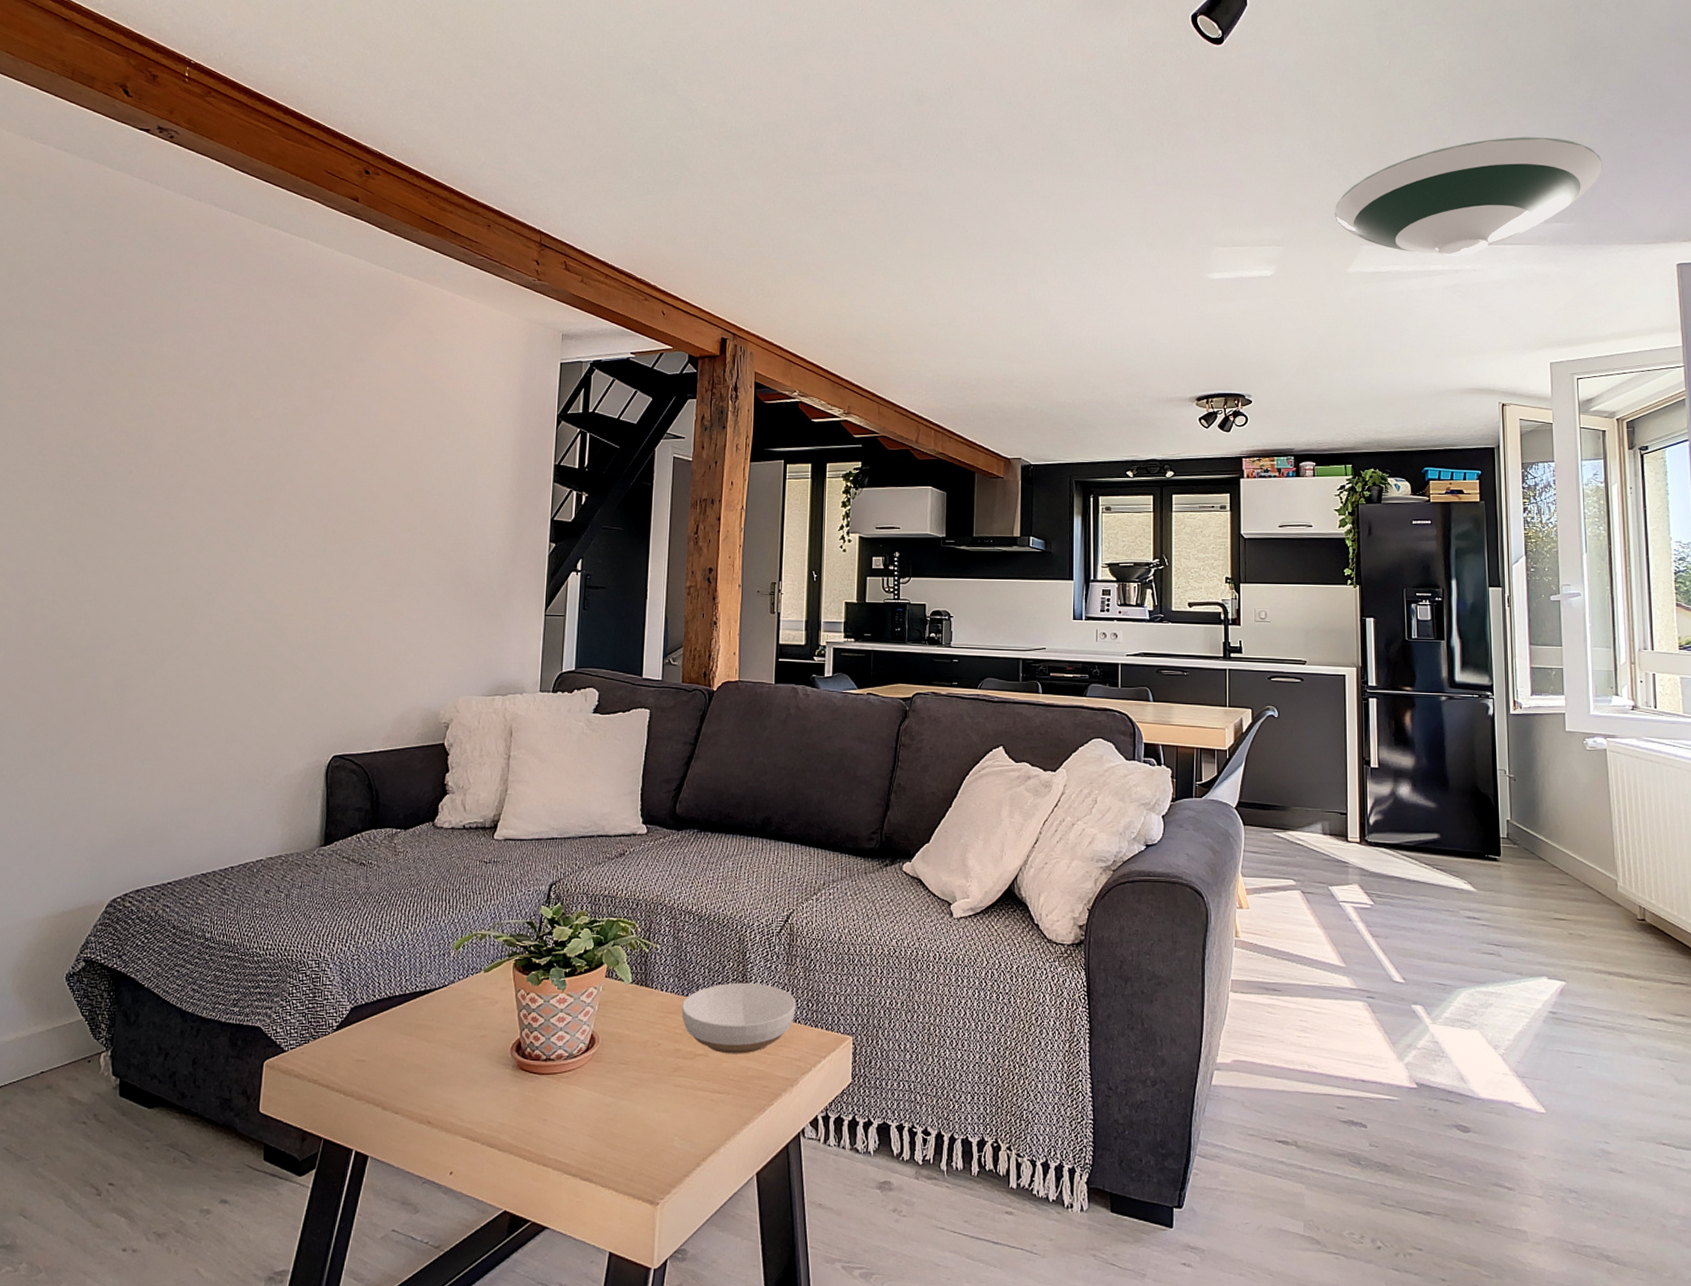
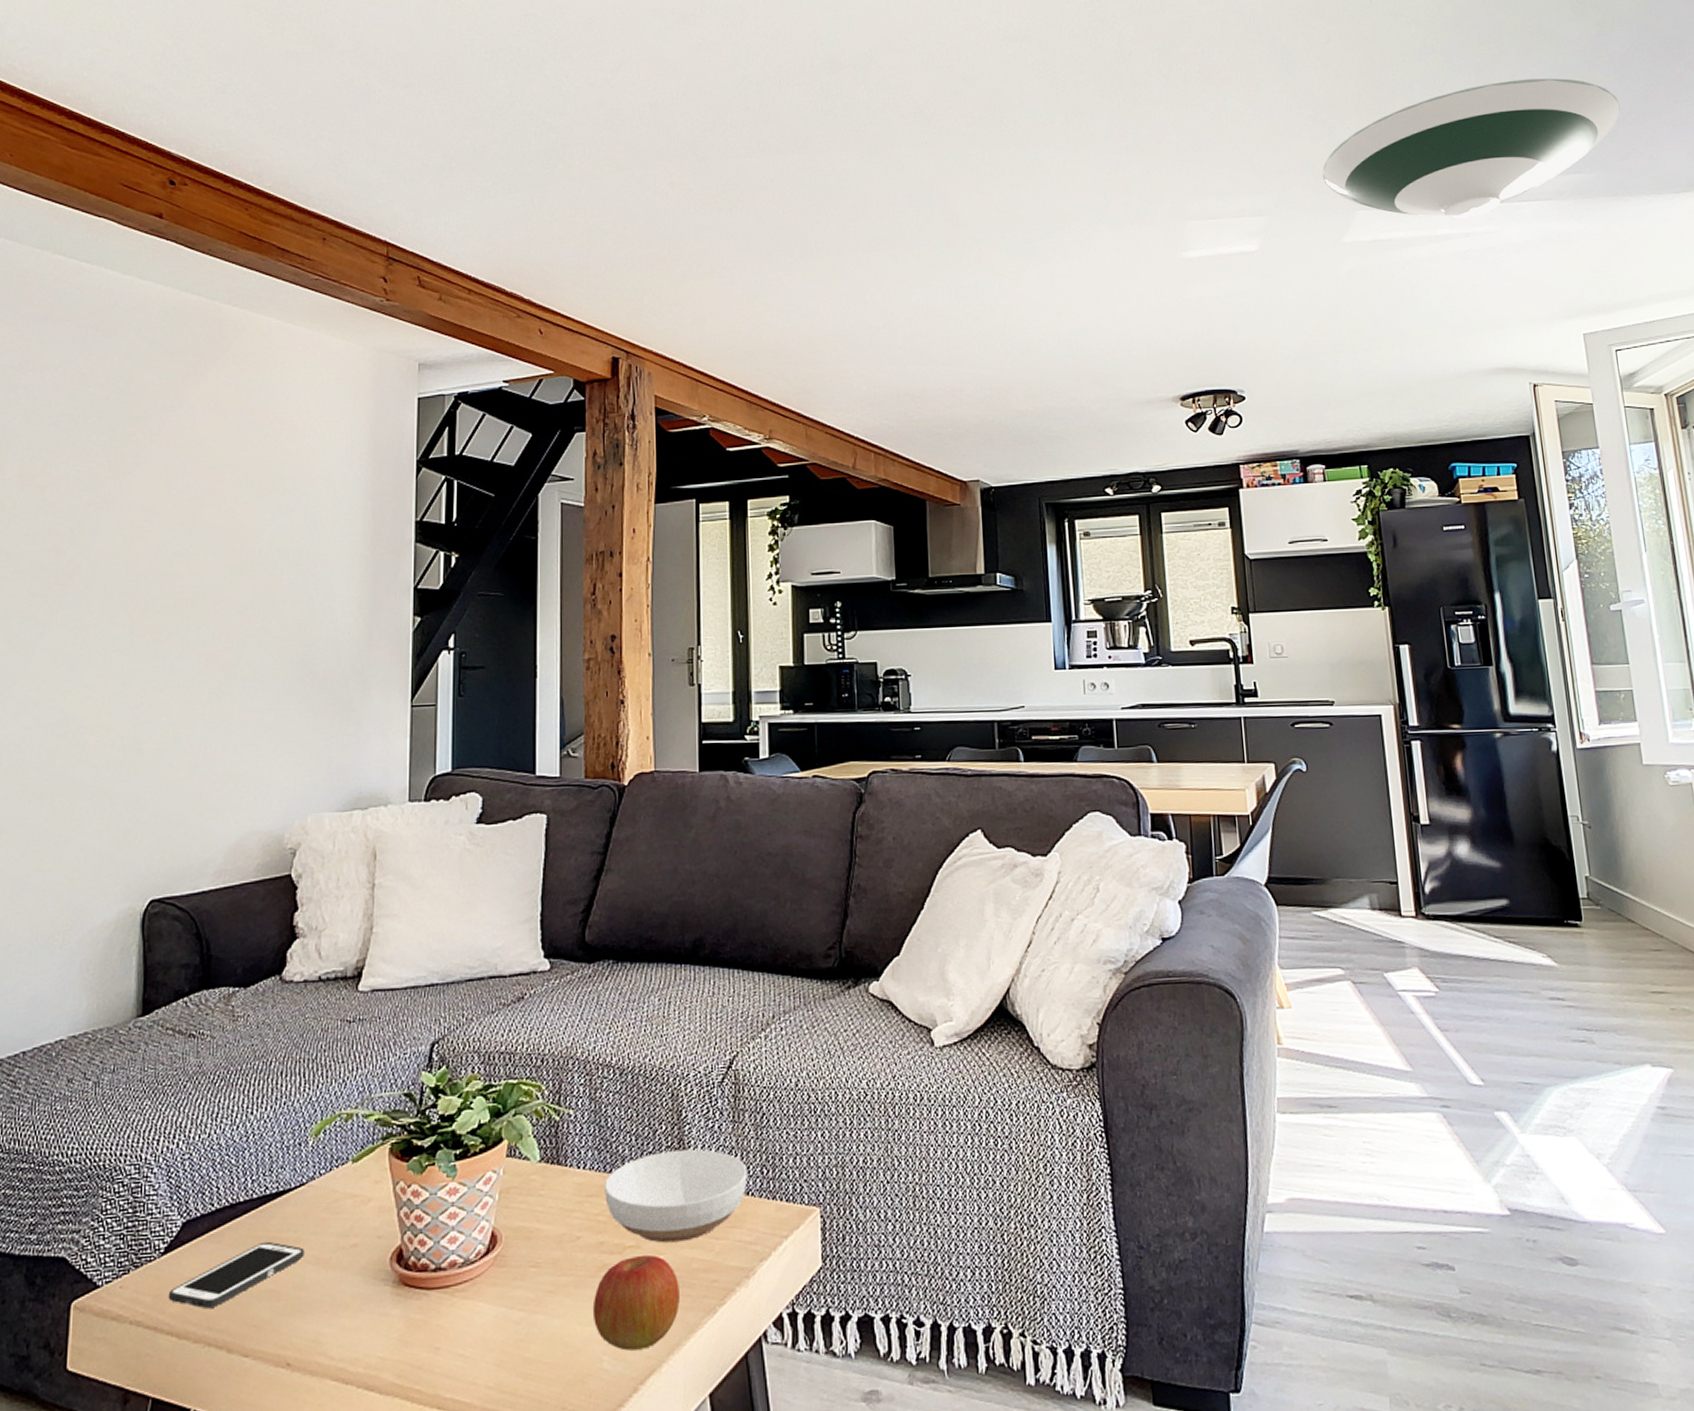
cell phone: none [338,1027,445,1075] -> present [168,1241,304,1309]
apple: none [667,1061,737,1134] -> present [592,1254,680,1351]

